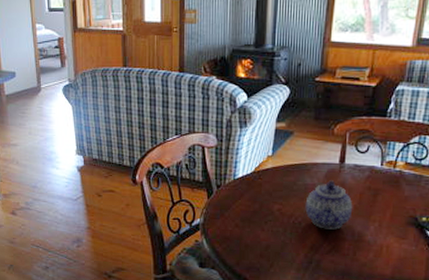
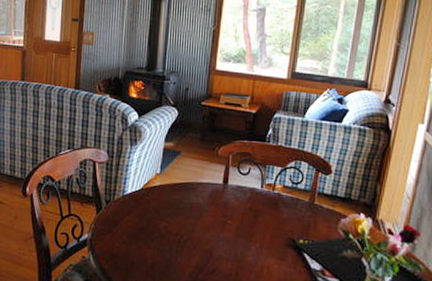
teapot: present [305,180,353,230] -> none [190,200,236,249]

